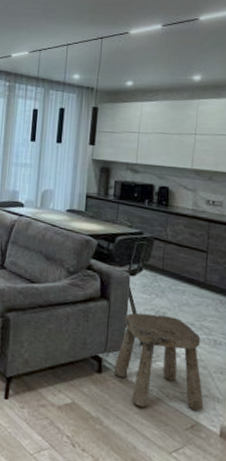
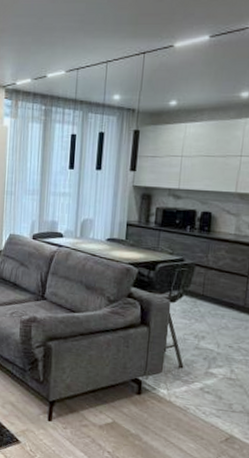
stool: present [113,313,204,411] -> none [152,337,239,426]

